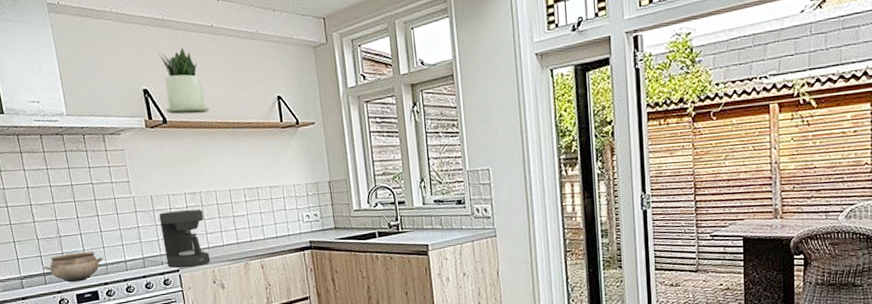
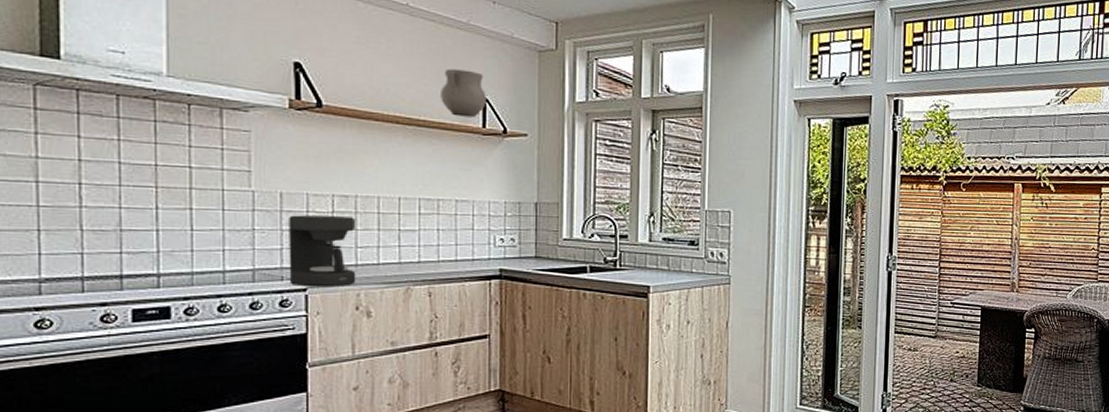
cooking pot: present [43,252,103,283] -> none [82,254,188,293]
planter: present [159,48,211,116] -> none [322,22,389,104]
ceramic jug: none [246,74,281,115] -> present [441,69,486,118]

